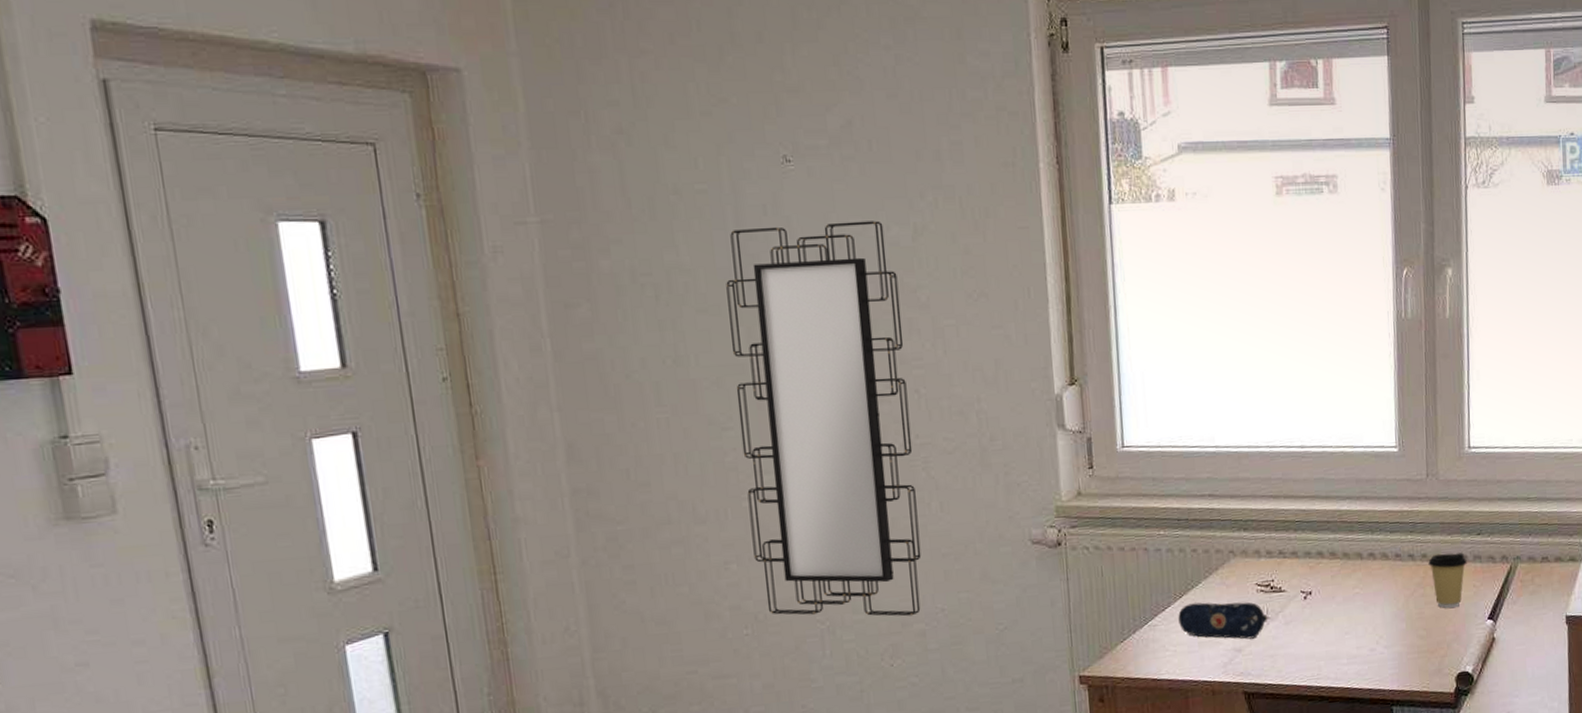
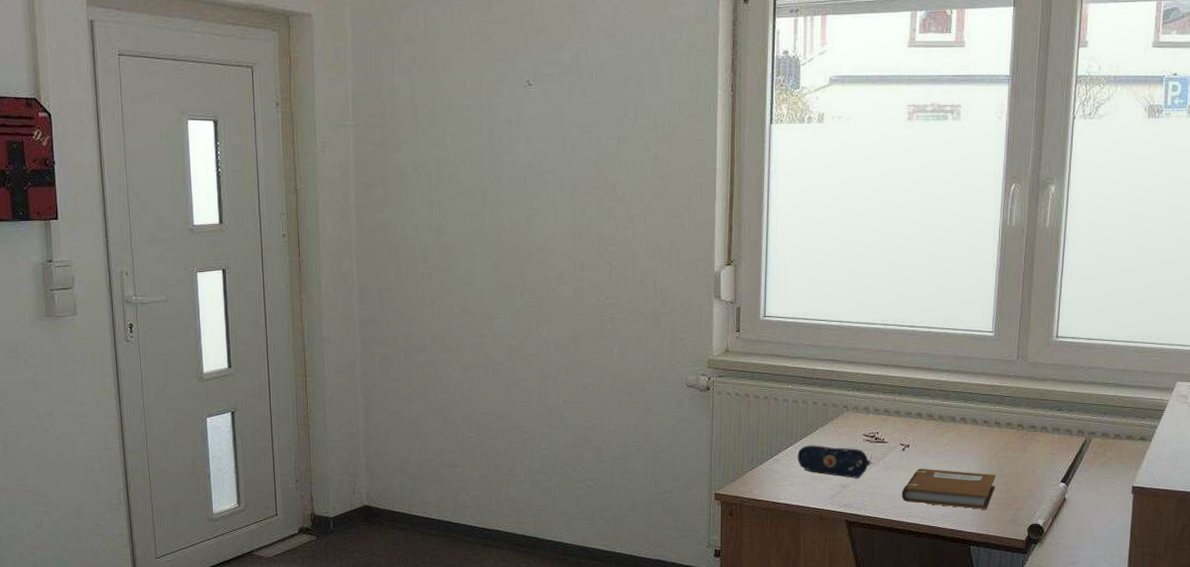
mirror: present [726,220,922,617] -> none [478,131,603,434]
notebook: none [1307,617,1415,662] -> present [901,468,995,510]
coffee cup: present [1428,552,1468,608] -> none [1012,424,1047,469]

